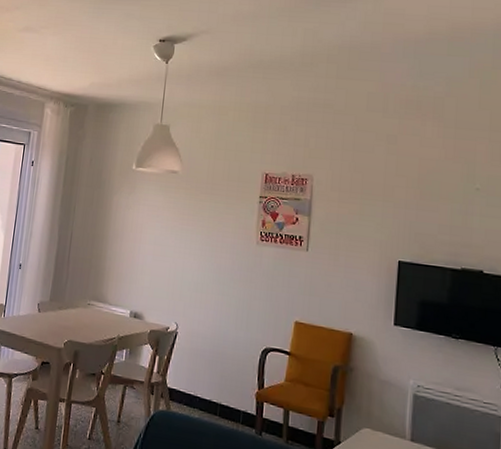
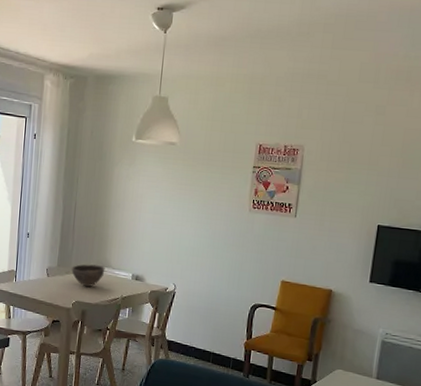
bowl: none [64,299,101,325] -> present [71,264,105,287]

